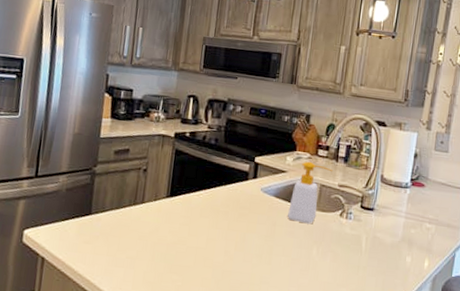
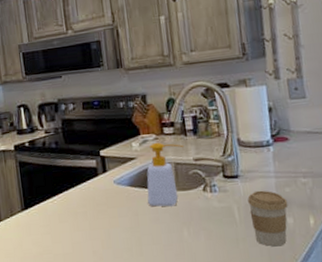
coffee cup: none [374,226,410,281] -> present [248,190,288,247]

